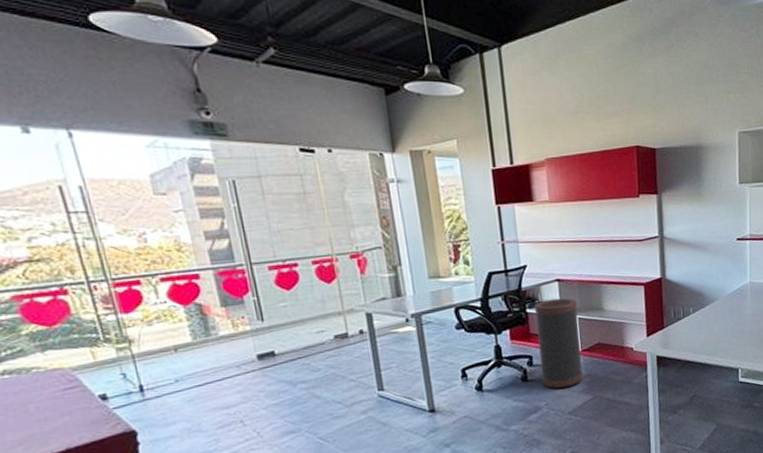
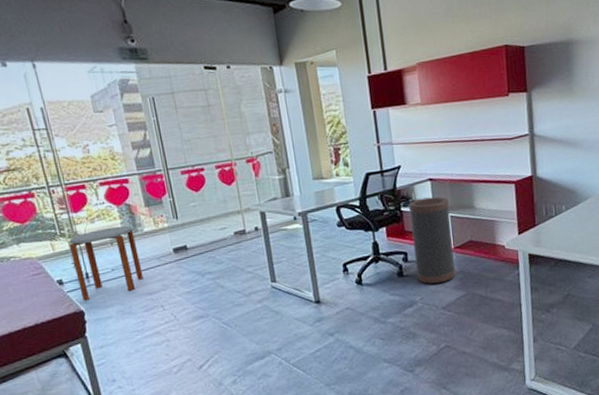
side table: none [116,328,218,419] -> present [68,225,143,301]

